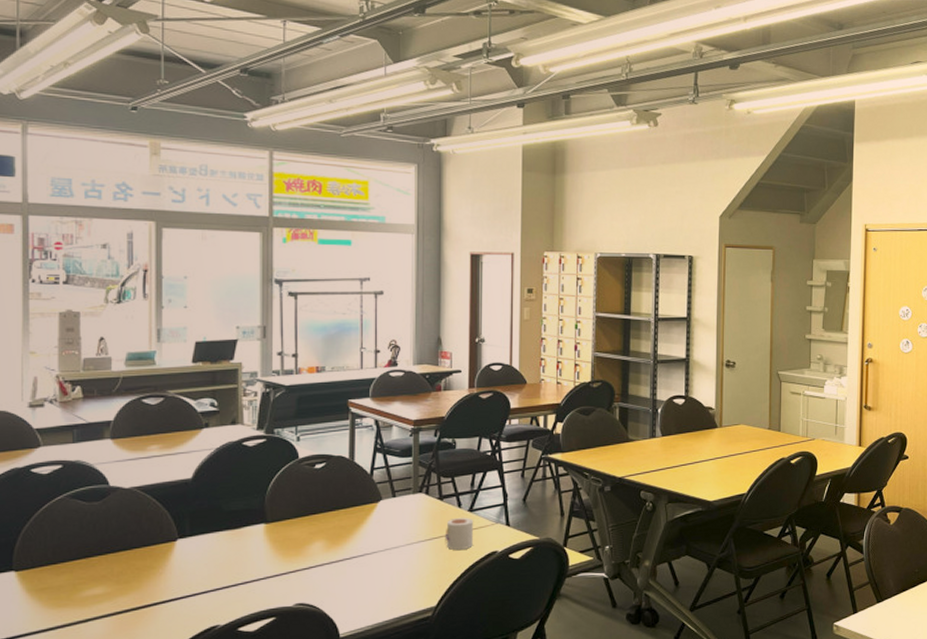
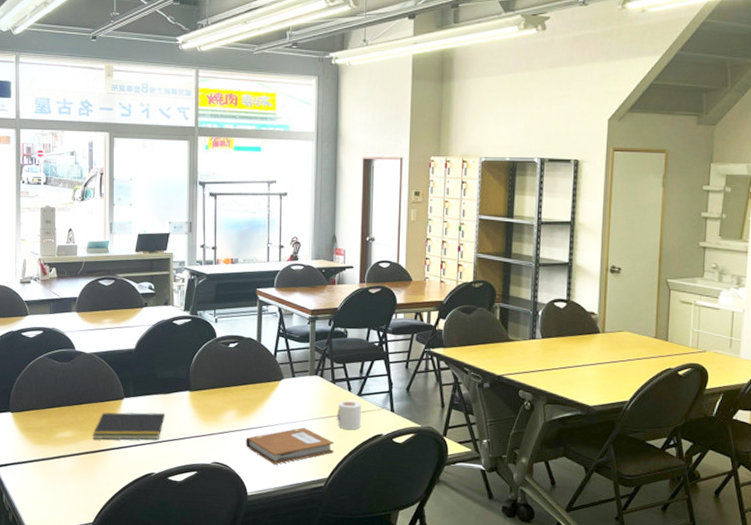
notepad: none [134,553,234,594] -> present [92,412,166,440]
notebook: none [337,552,443,598] -> present [246,427,334,464]

